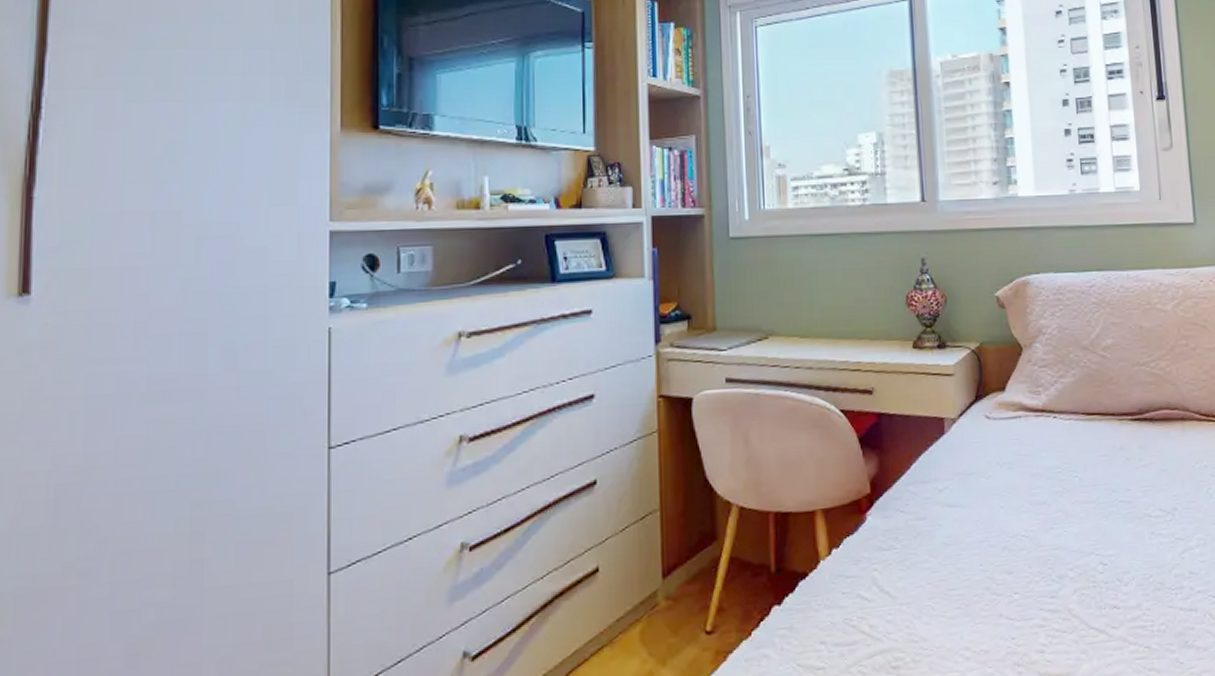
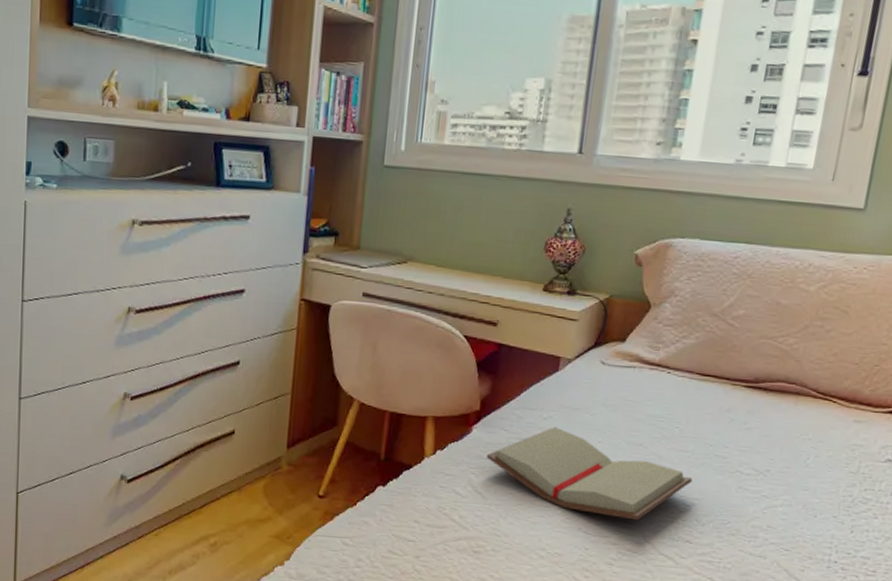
paperback book: none [886,498,1104,594] -> present [486,426,693,521]

